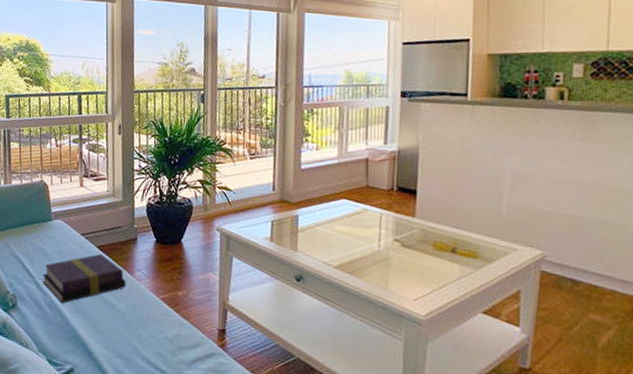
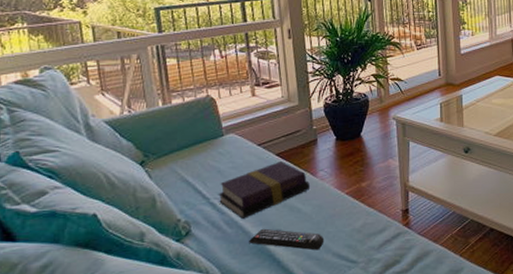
remote control: none [64,316,136,351] -> present [248,228,325,251]

